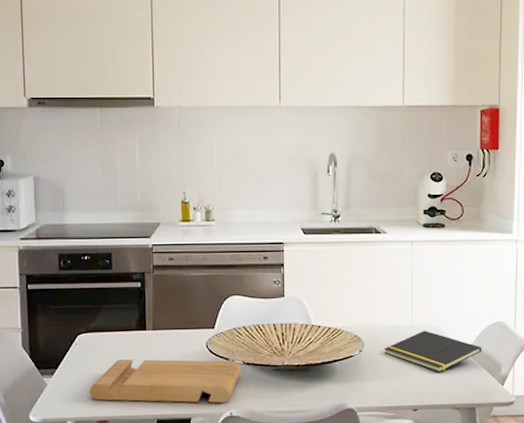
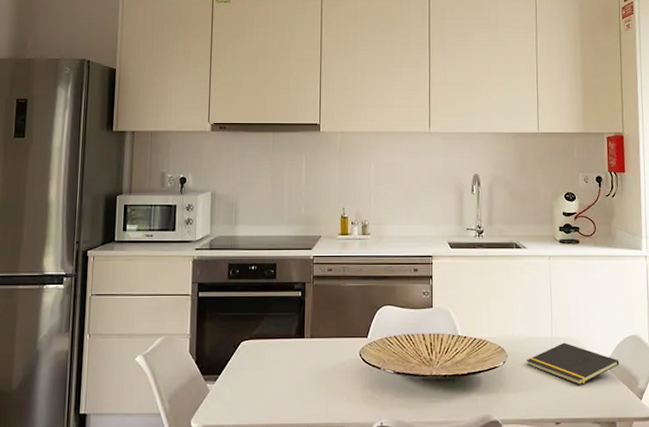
cutting board: present [89,359,241,403] -> none [248,366,392,412]

